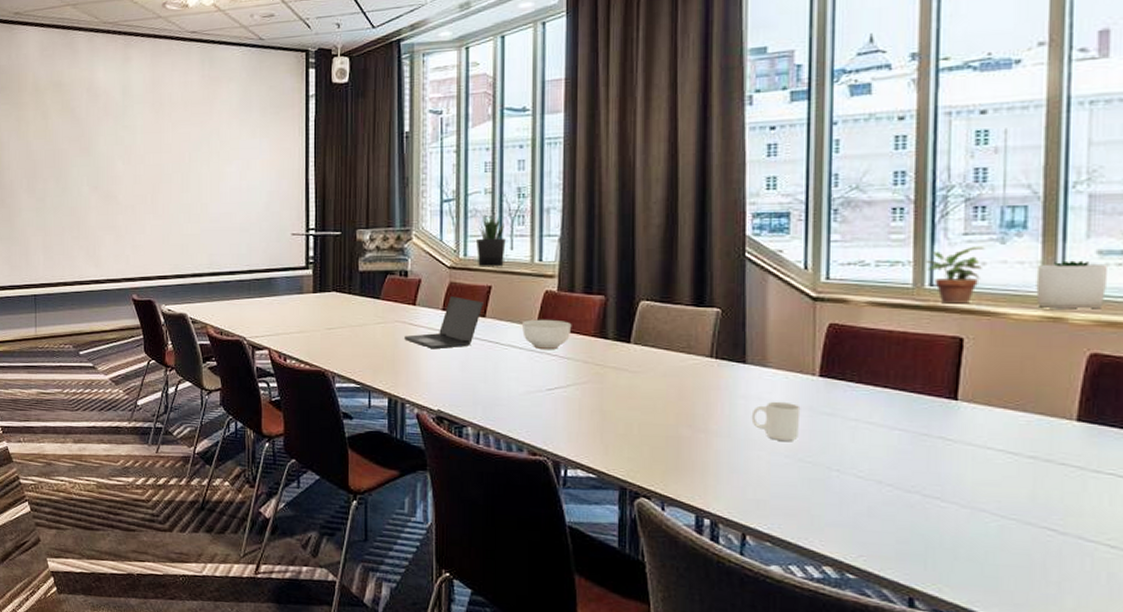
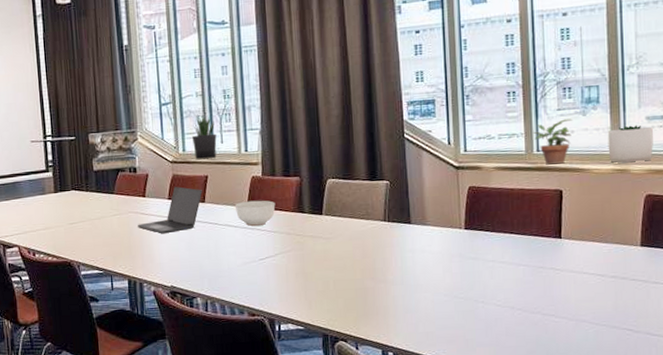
cup: present [751,401,801,442] -> none [417,251,453,284]

